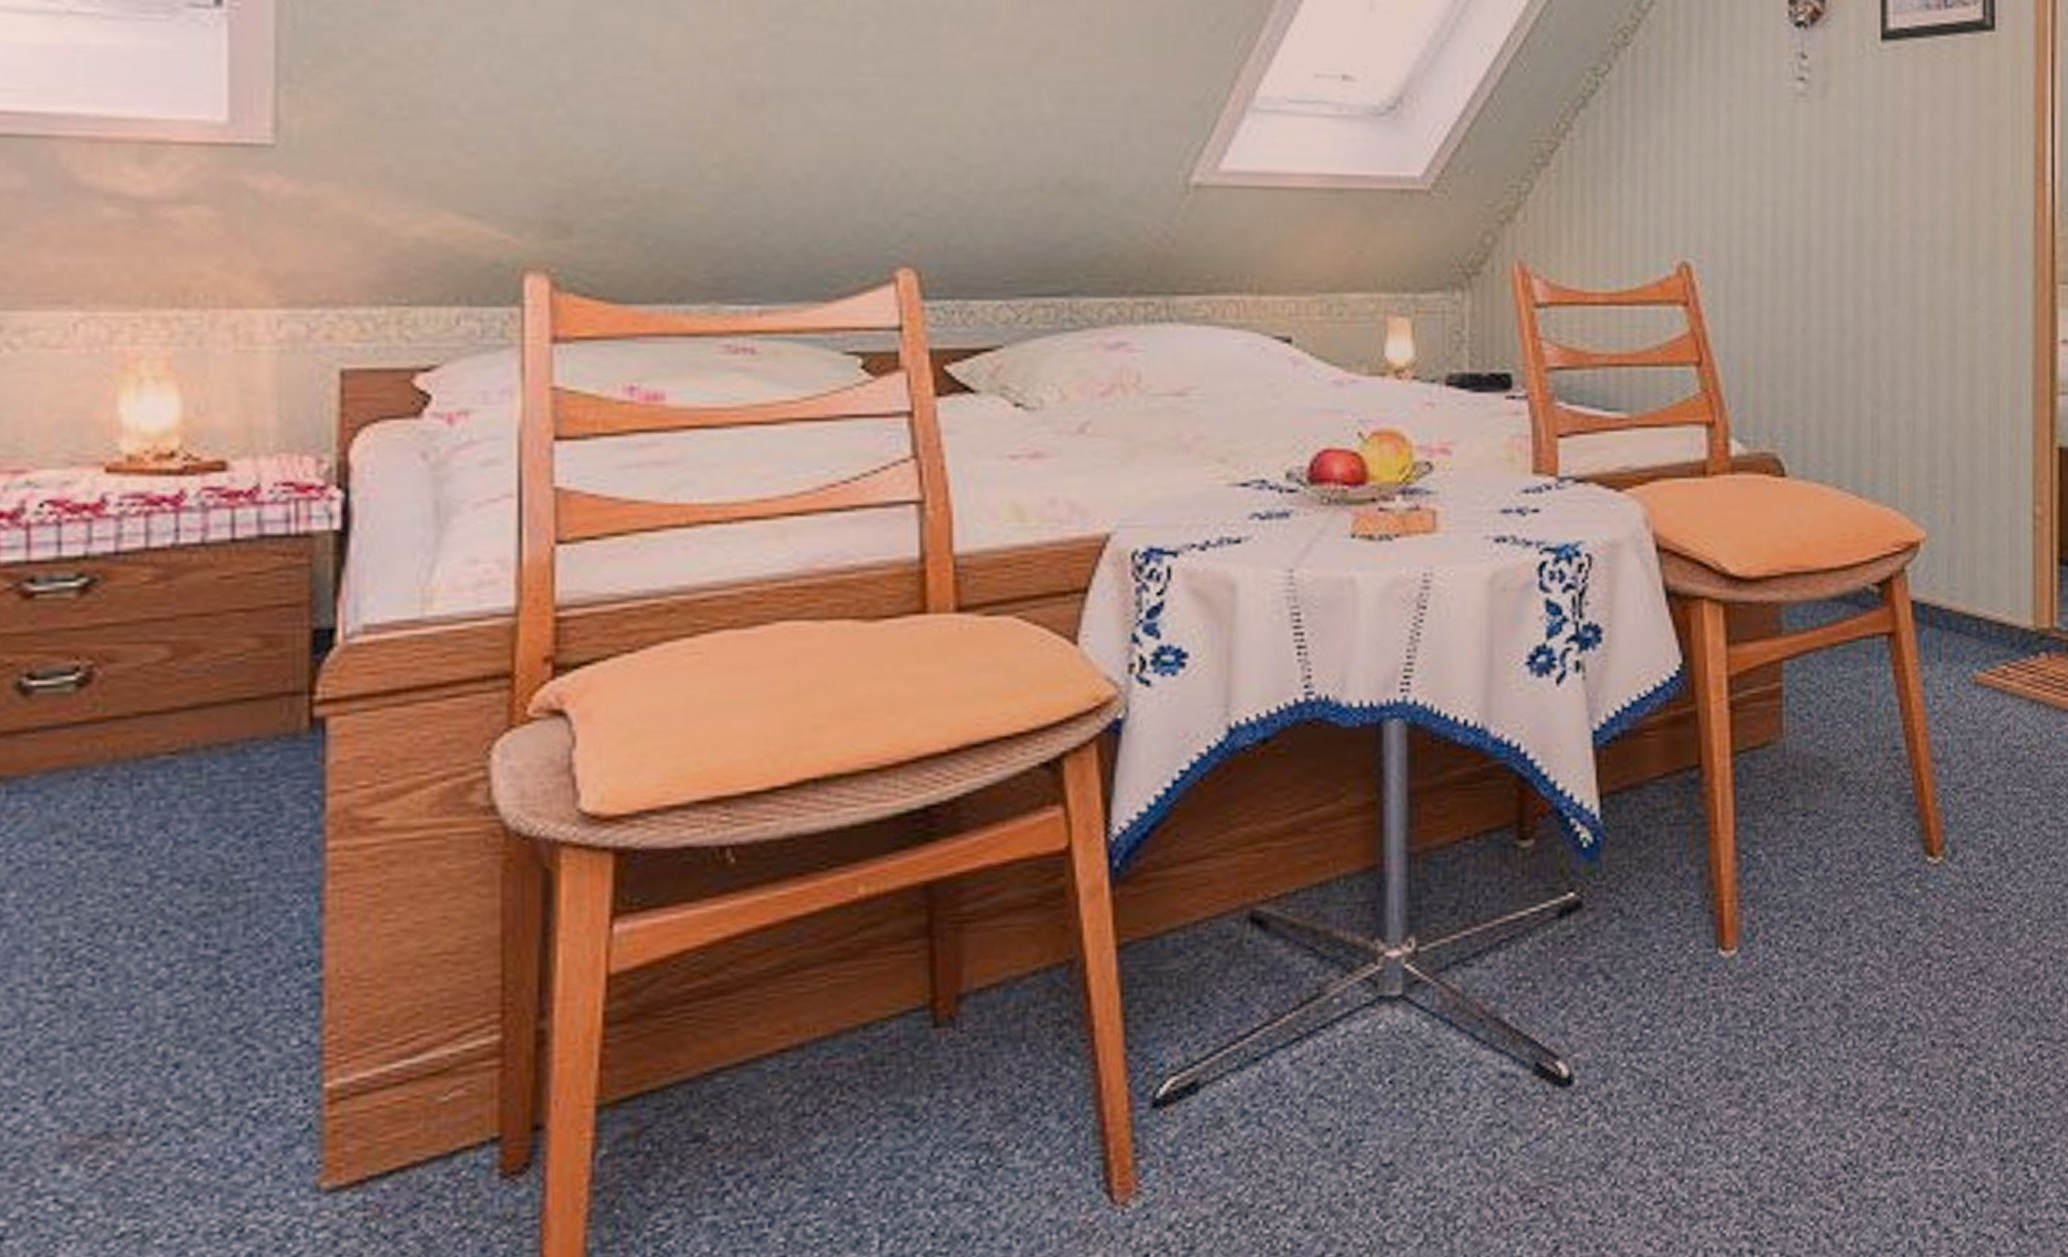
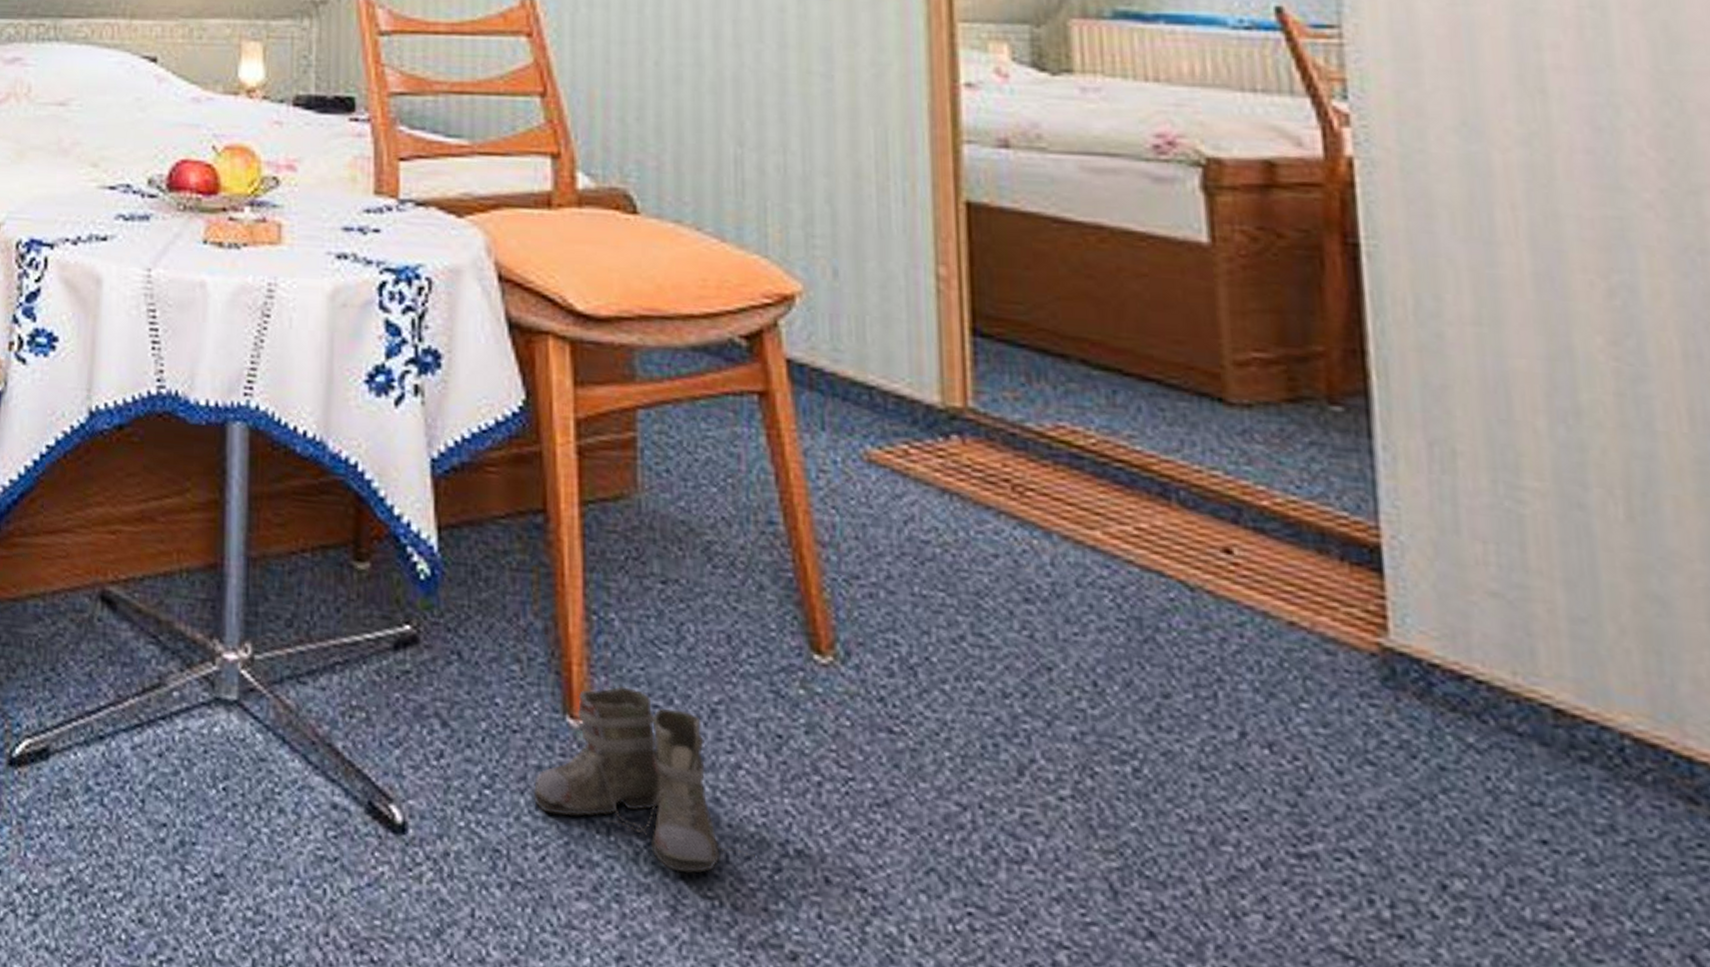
boots: none [1688,913,1877,1065] -> present [533,686,755,874]

